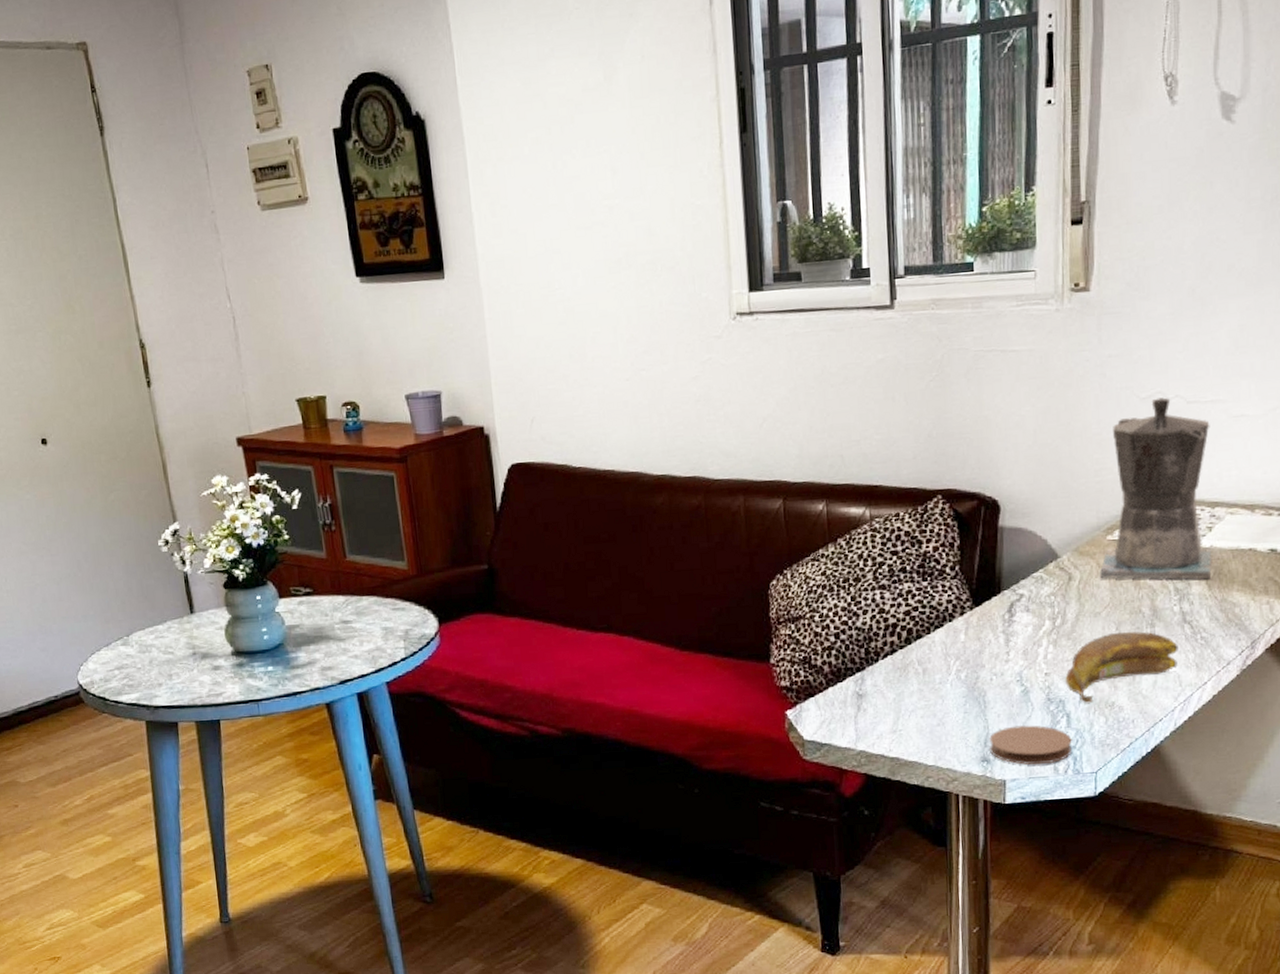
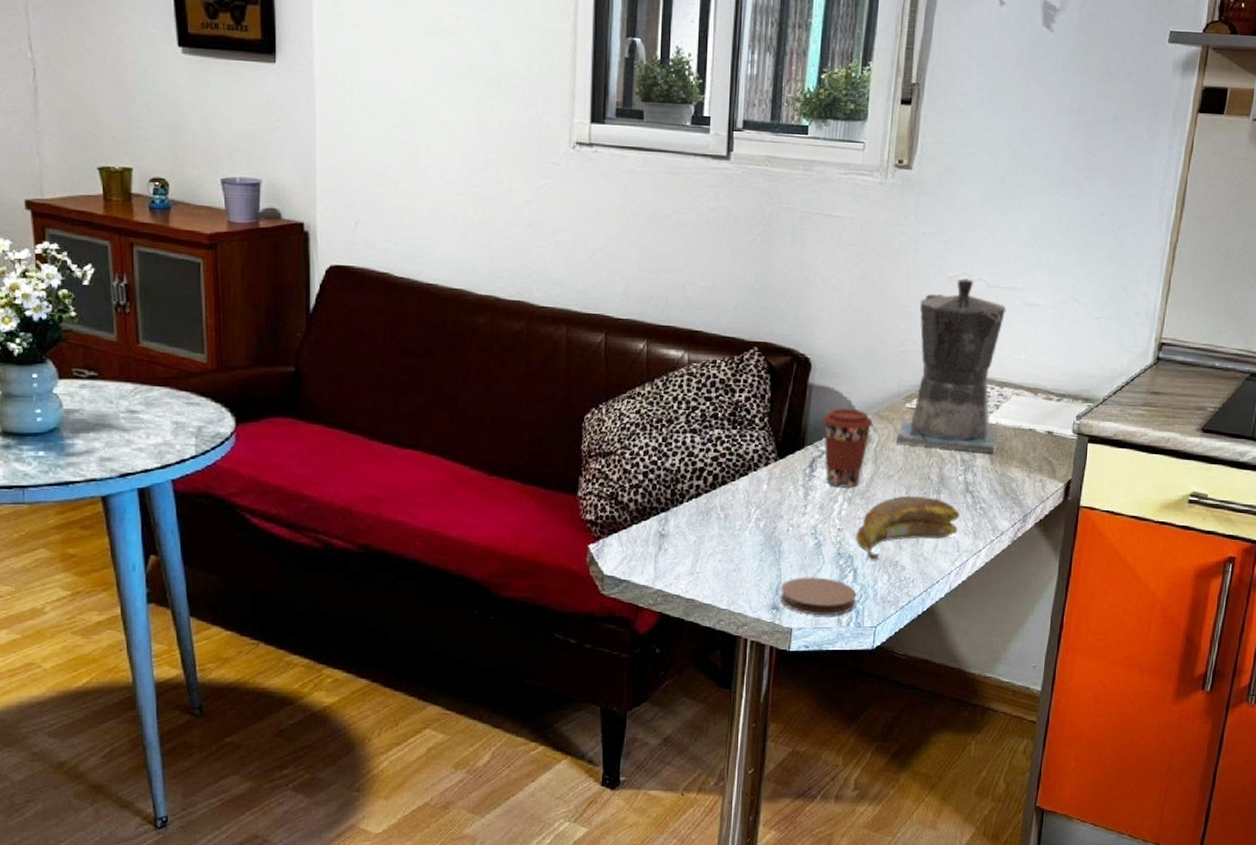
coffee cup: none [1017,547,1073,630] -> present [822,408,873,488]

